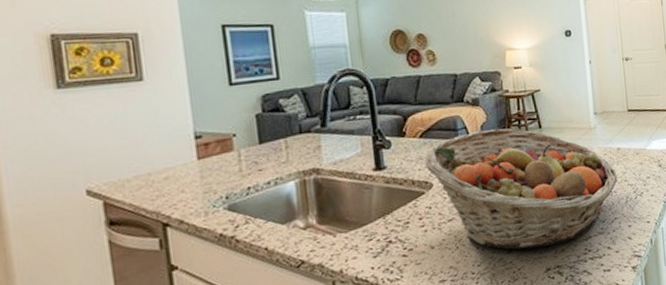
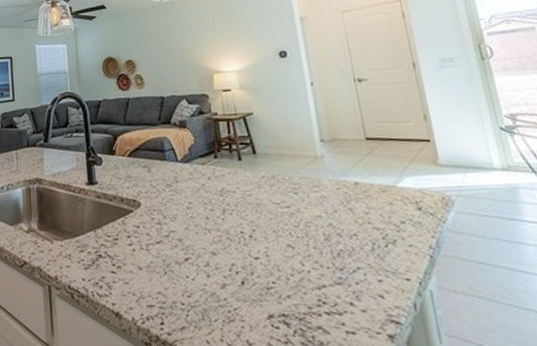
fruit basket: present [424,128,617,250] -> none [133,152,358,288]

